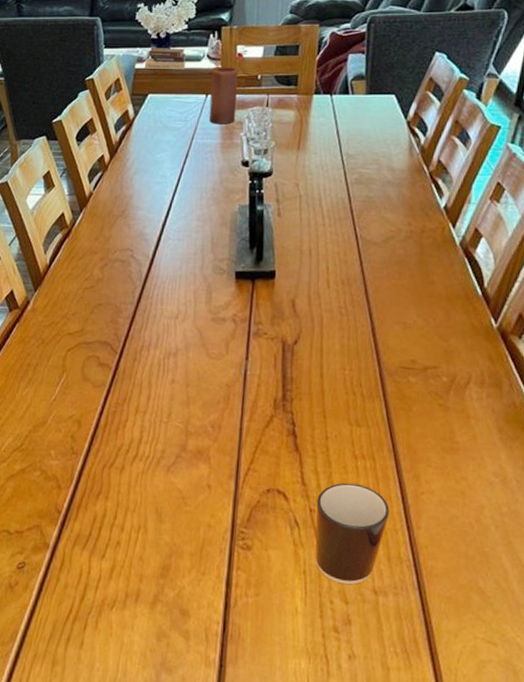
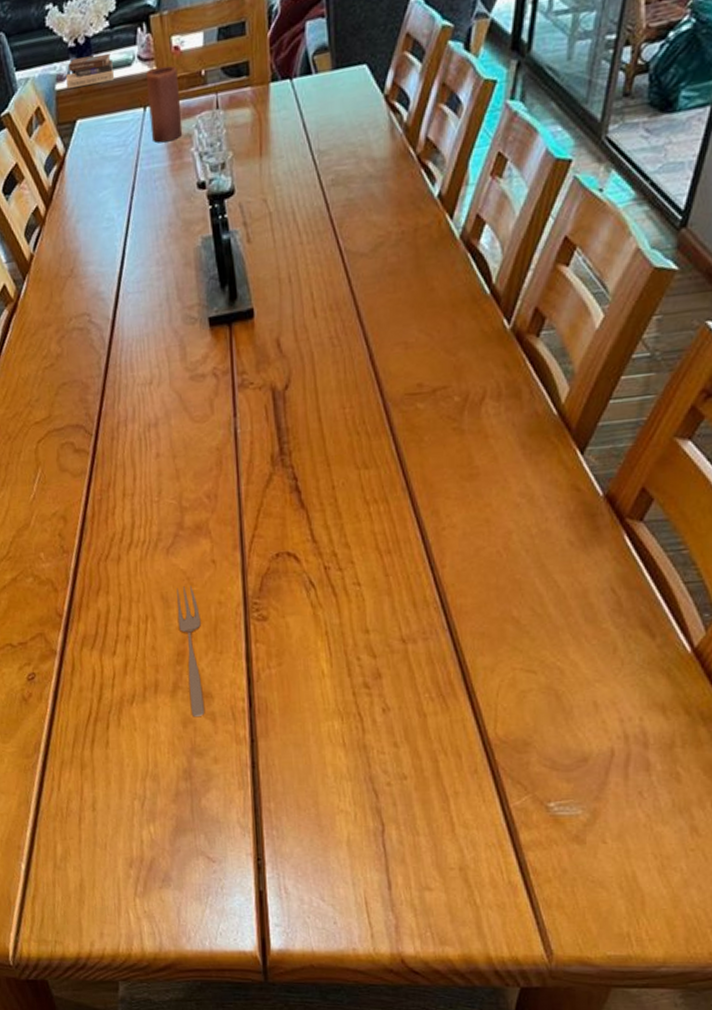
fork: none [166,504,189,633] -> present [177,586,205,718]
mug: present [315,482,390,585] -> none [330,531,410,639]

